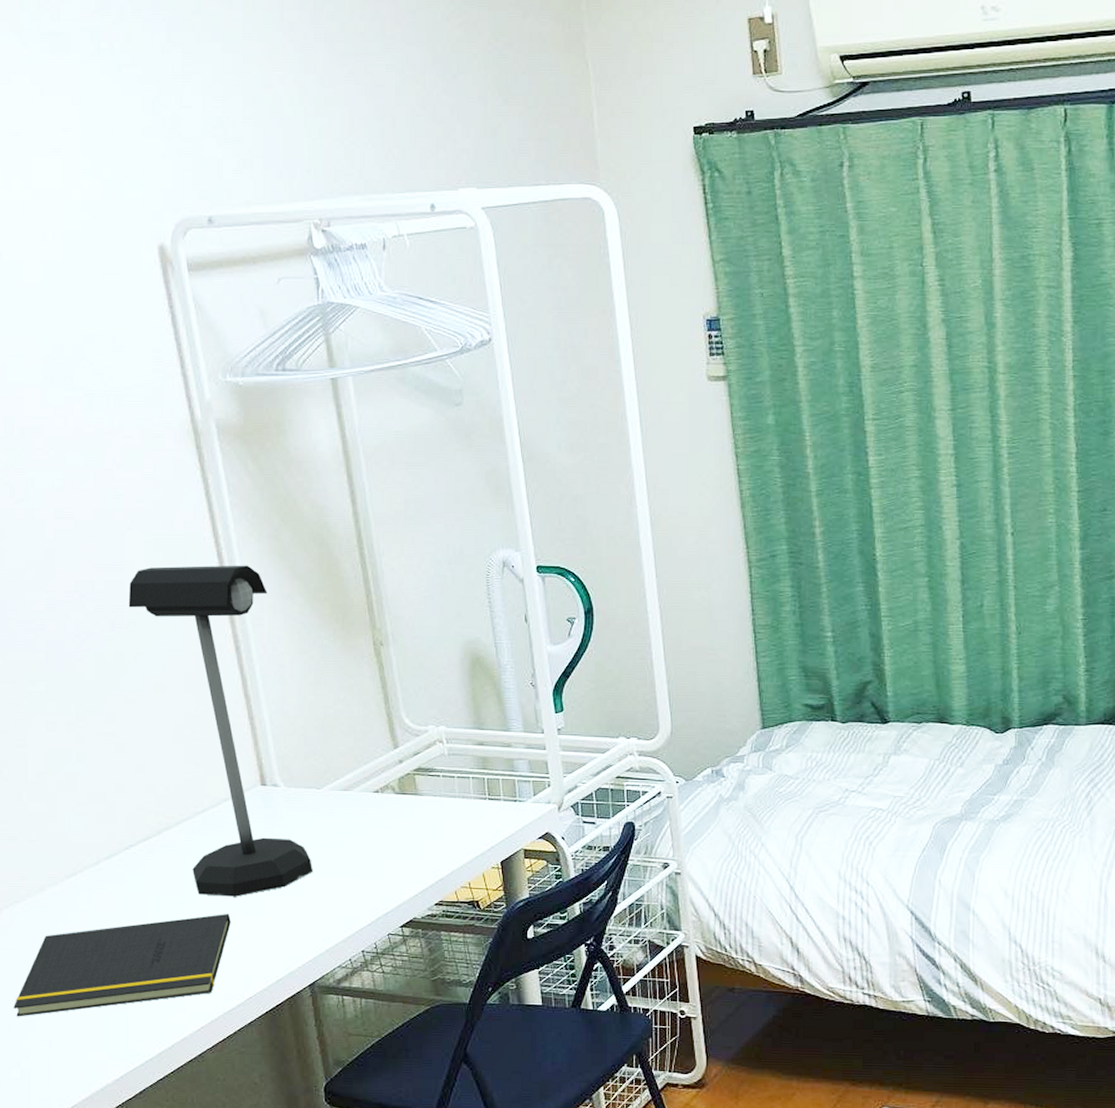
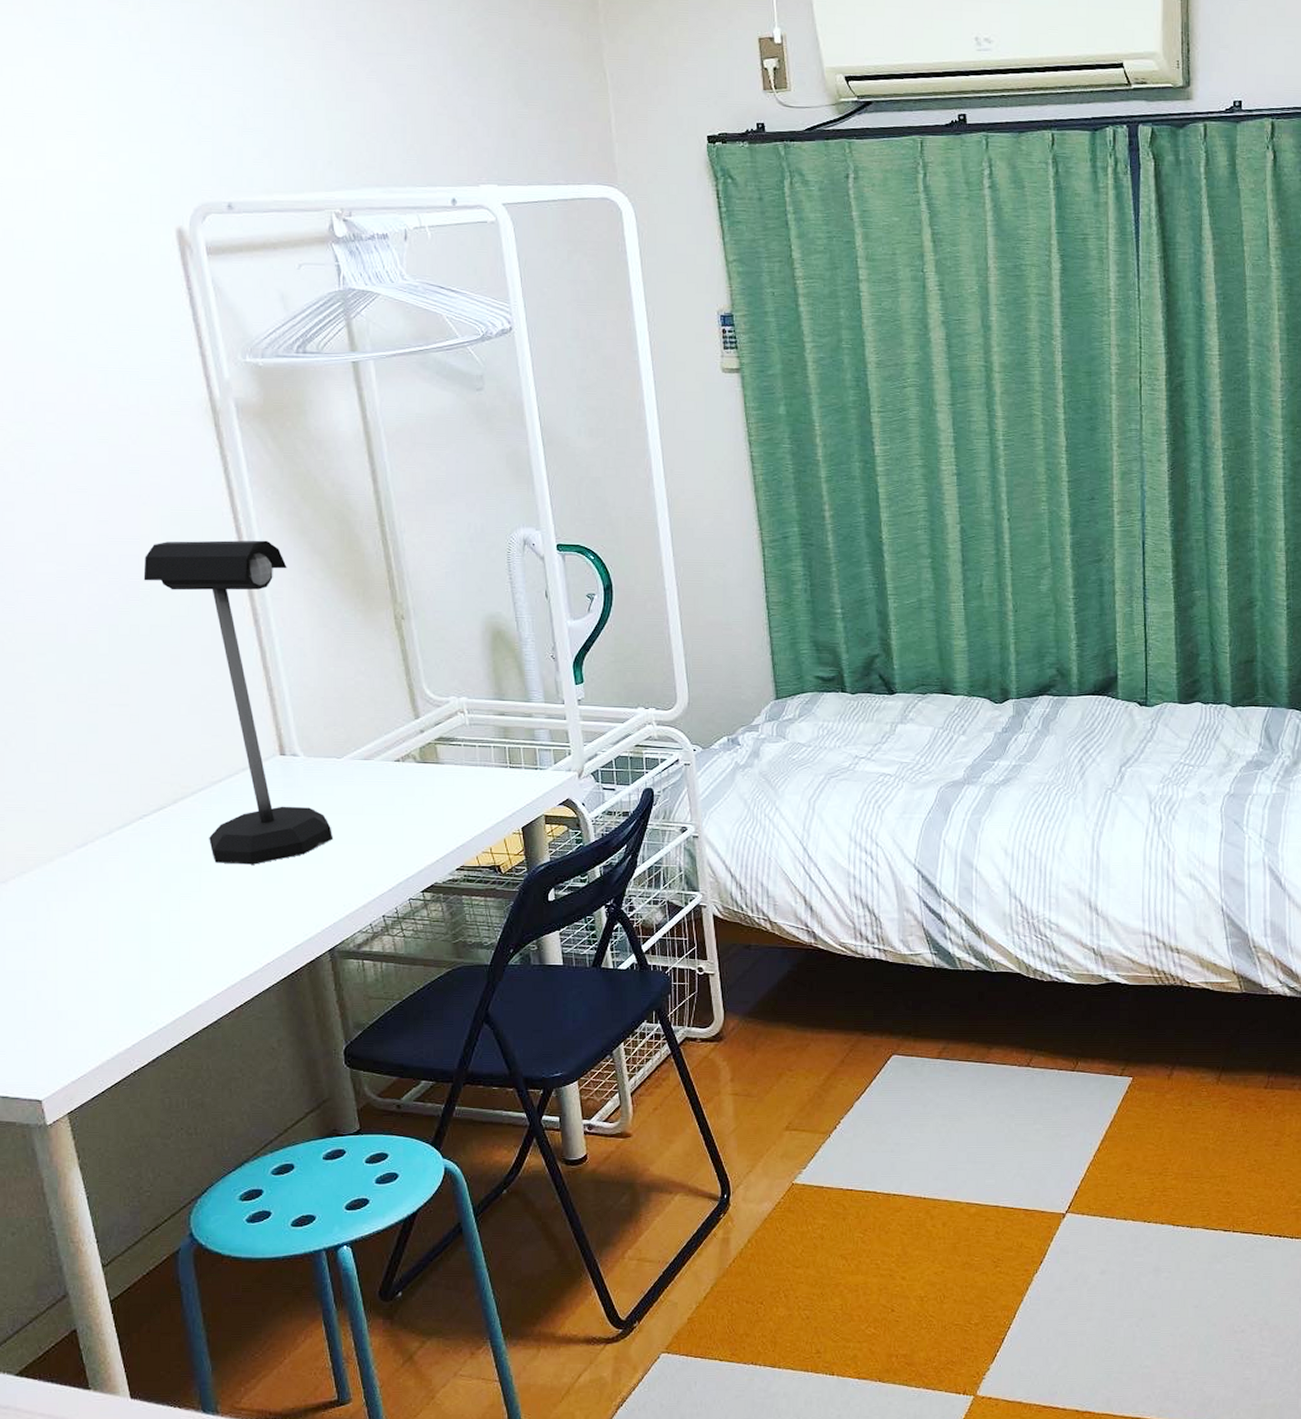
notepad: present [14,913,231,1017] -> none [20,880,248,988]

